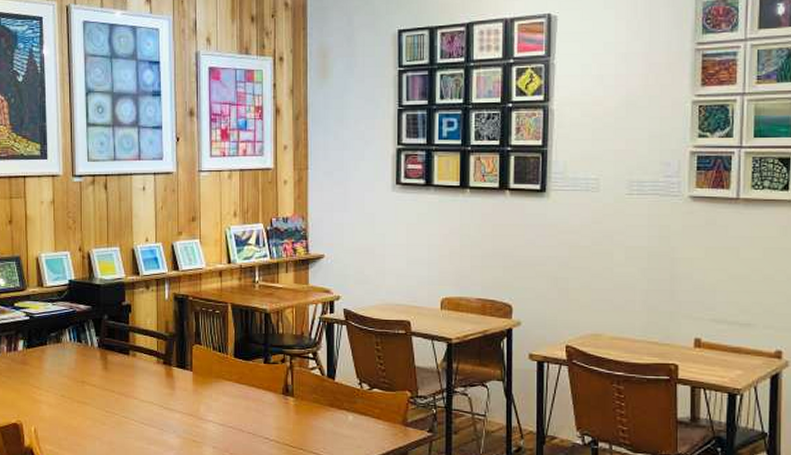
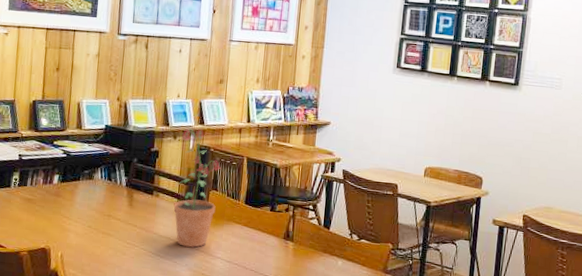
potted plant: none [152,274,203,412] -> present [173,128,222,248]

